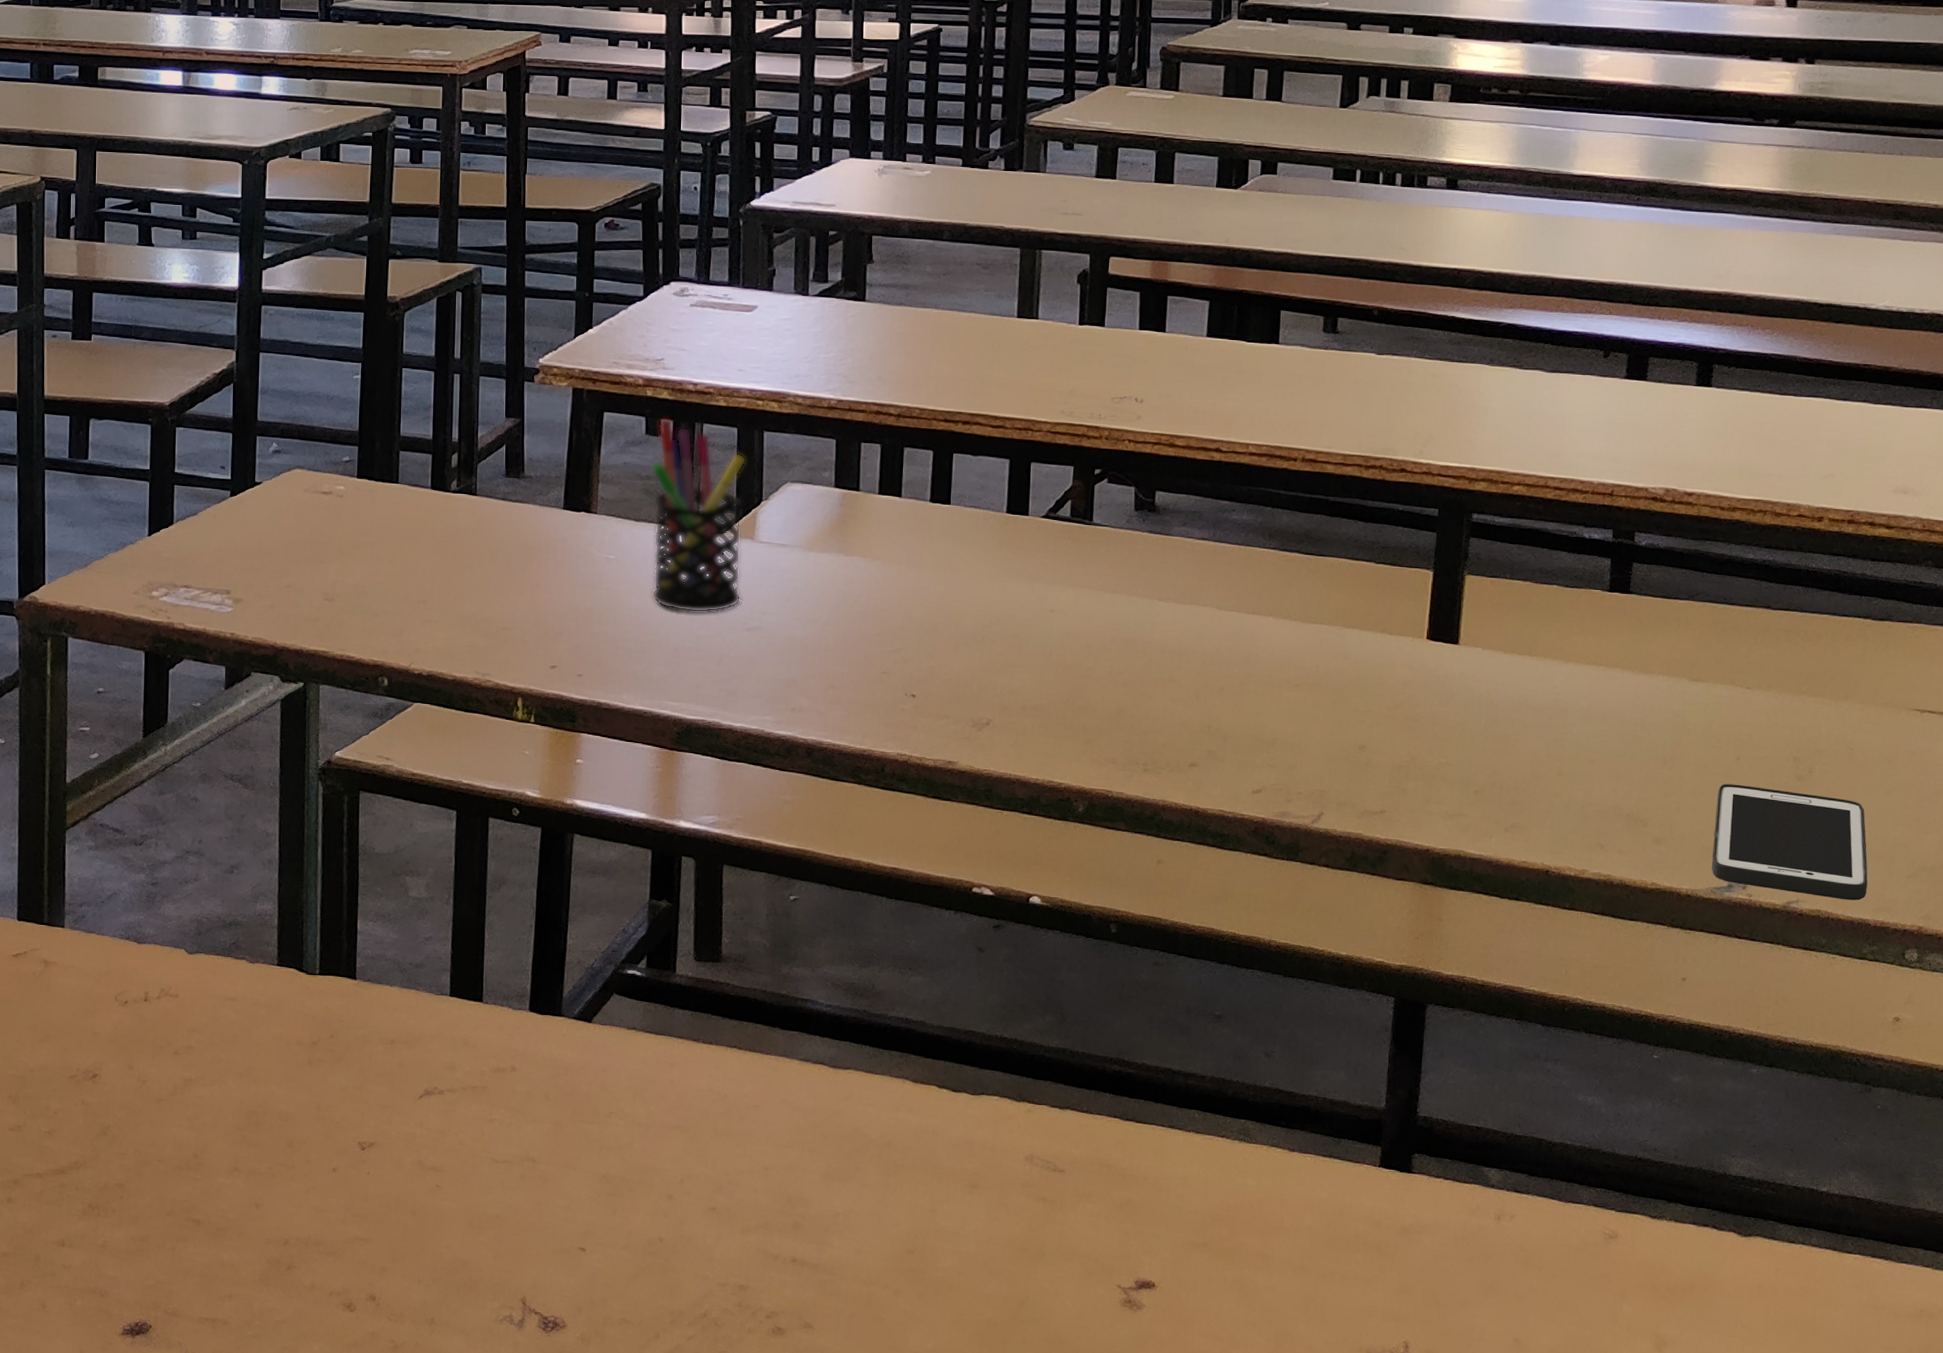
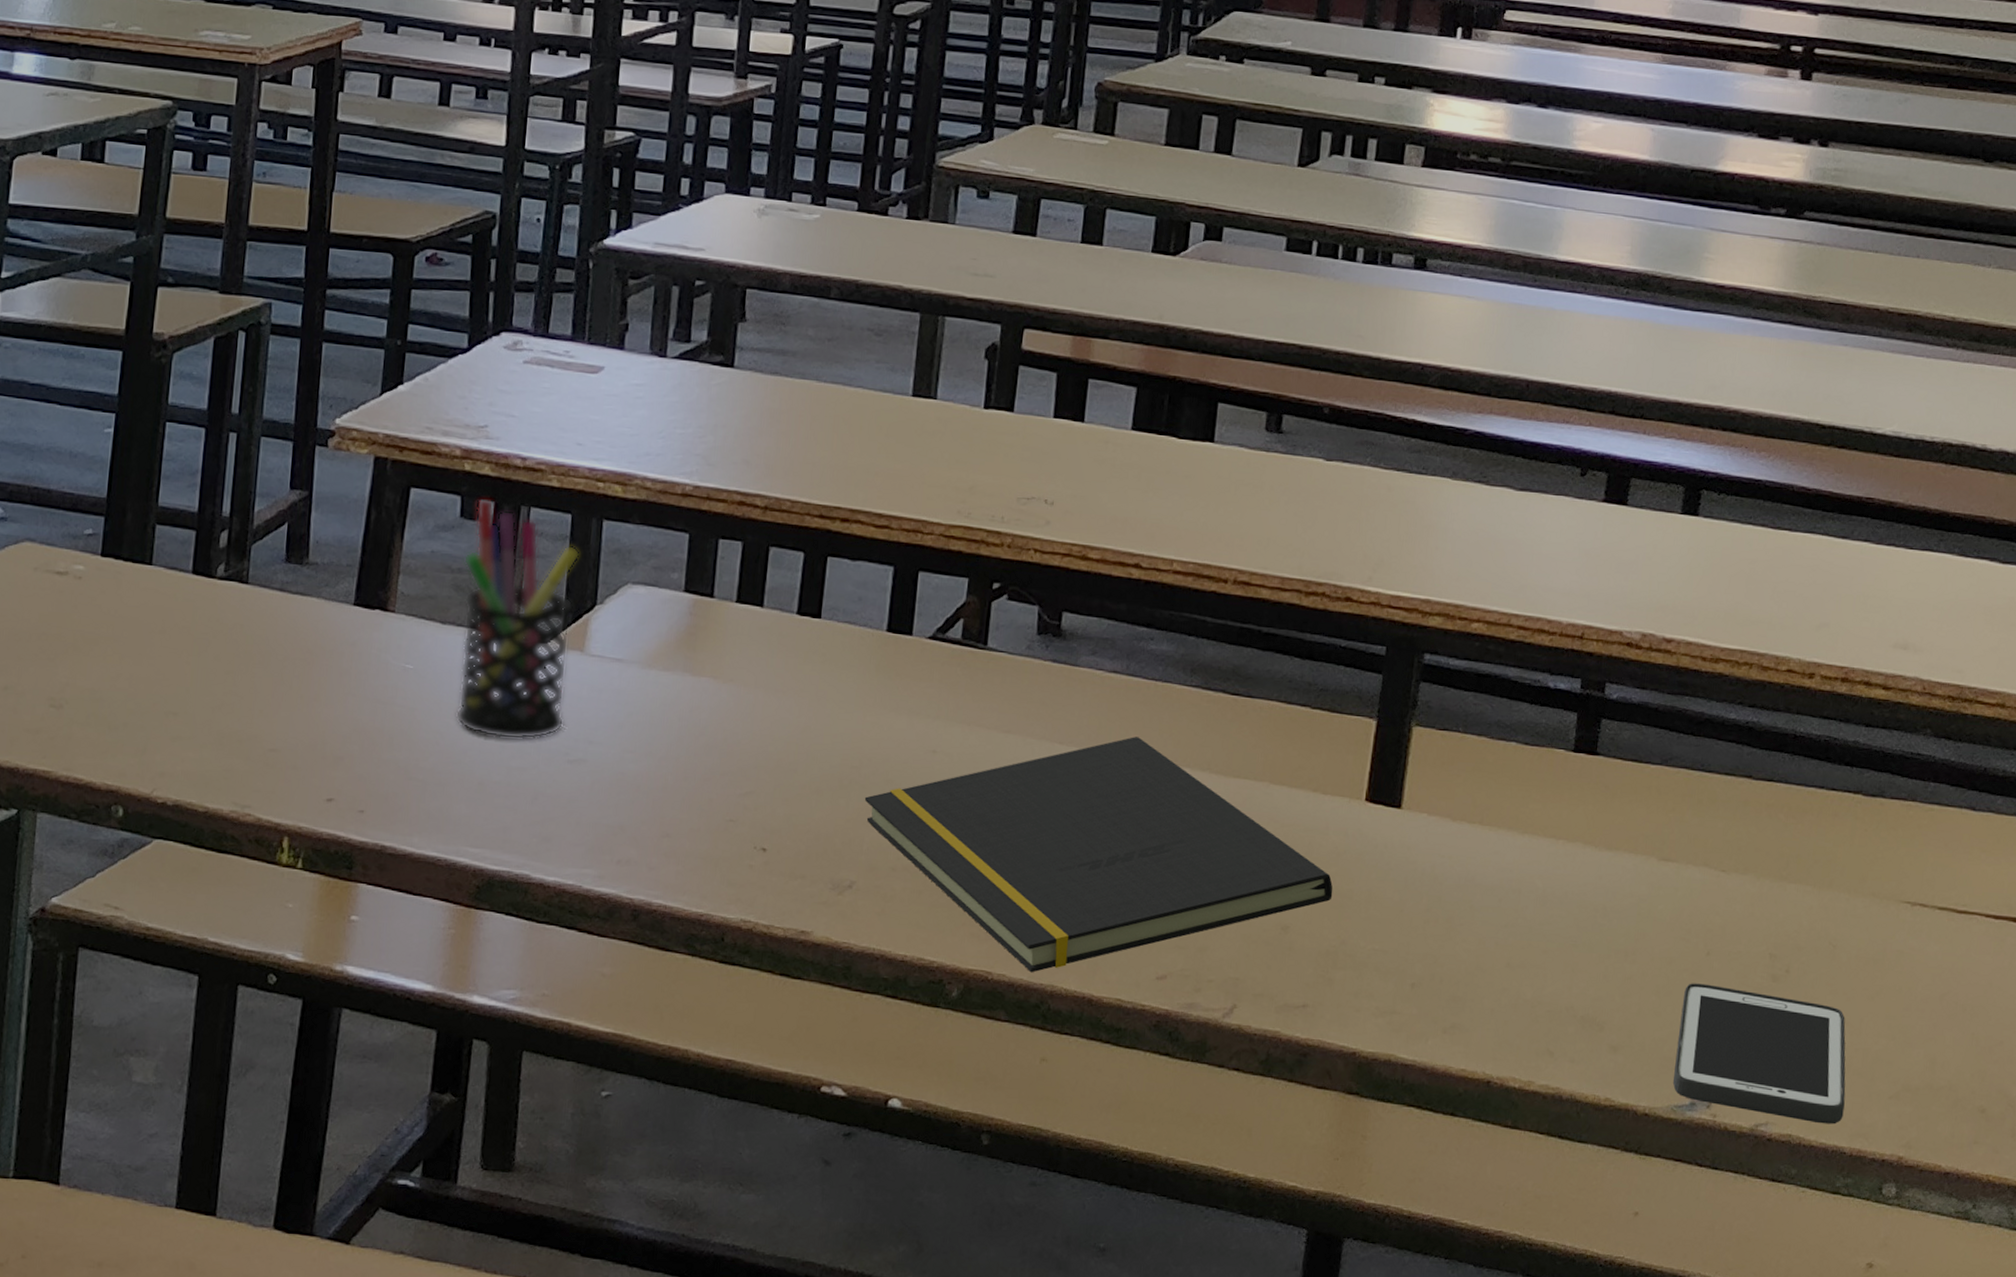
notepad: none [995,592,1402,790] -> present [864,737,1333,973]

